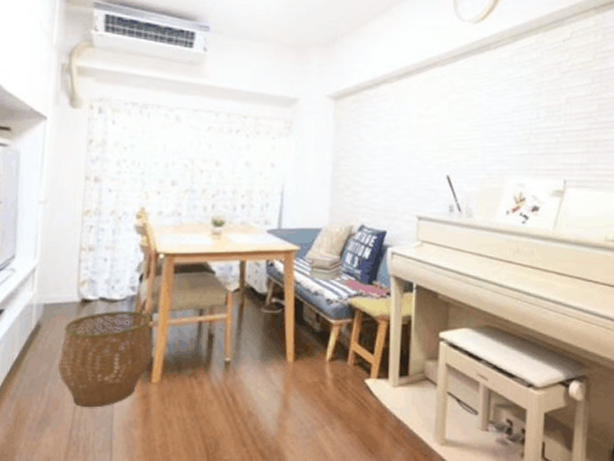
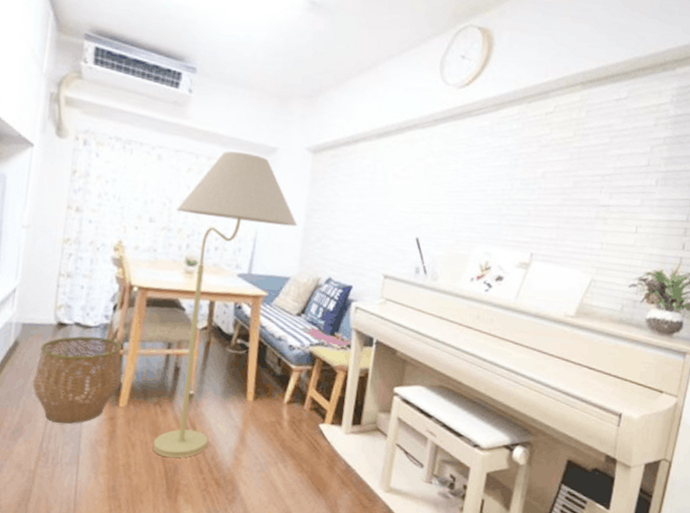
floor lamp: none [190,106,325,433] -> present [152,151,298,458]
books: present [309,254,343,281] -> none [274,302,308,329]

